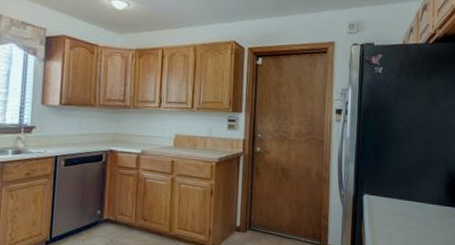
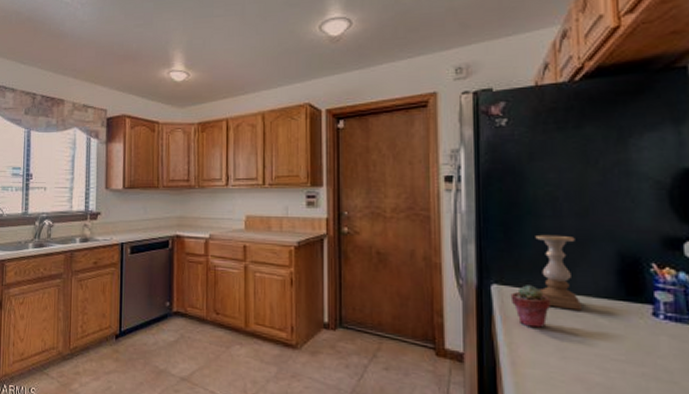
potted succulent: none [376,195,402,227] -> present [510,285,550,328]
candle holder: none [395,157,422,214] -> present [535,234,582,310]

